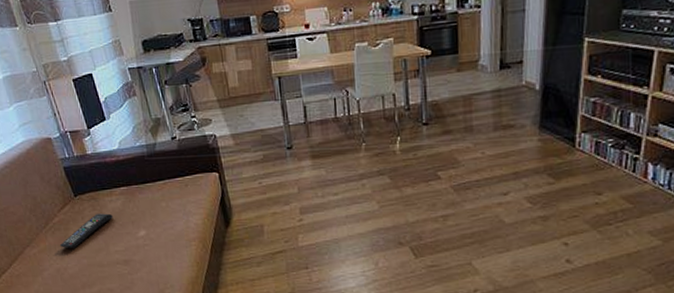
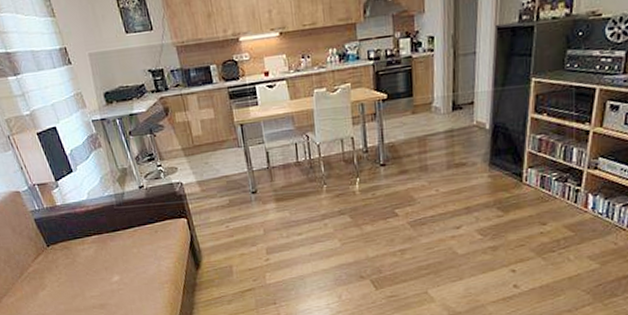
remote control: present [59,213,114,248] -> none [36,261,87,296]

